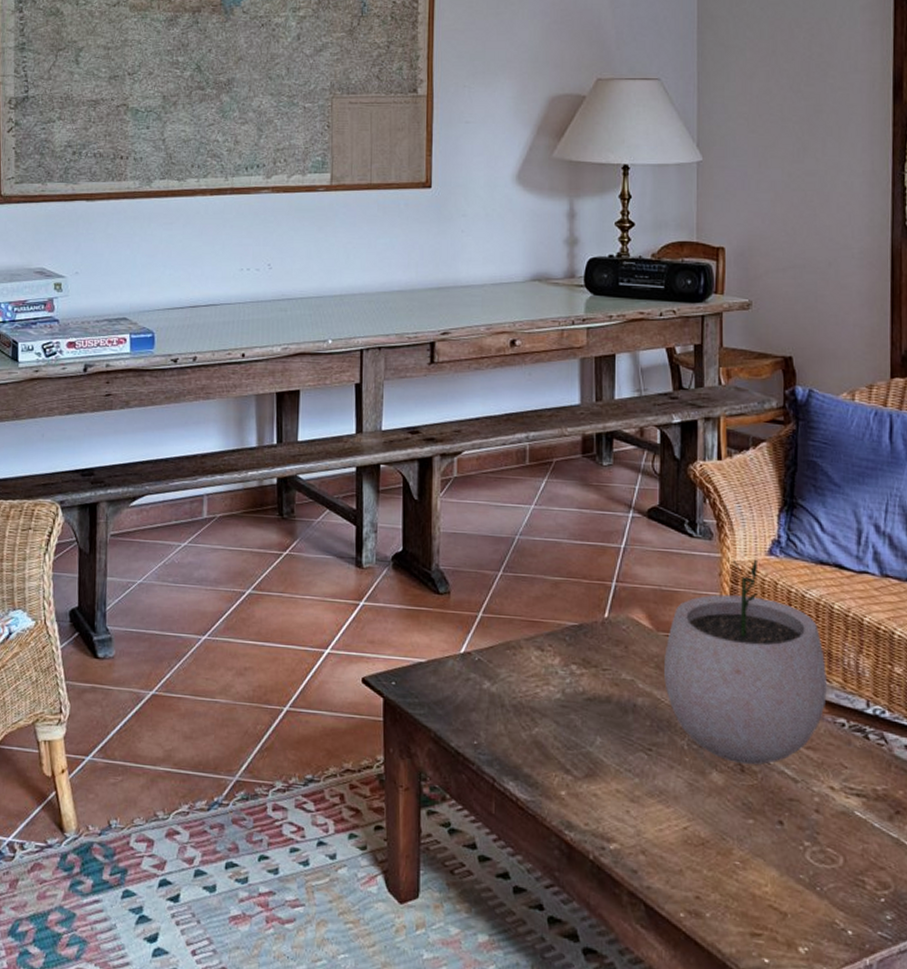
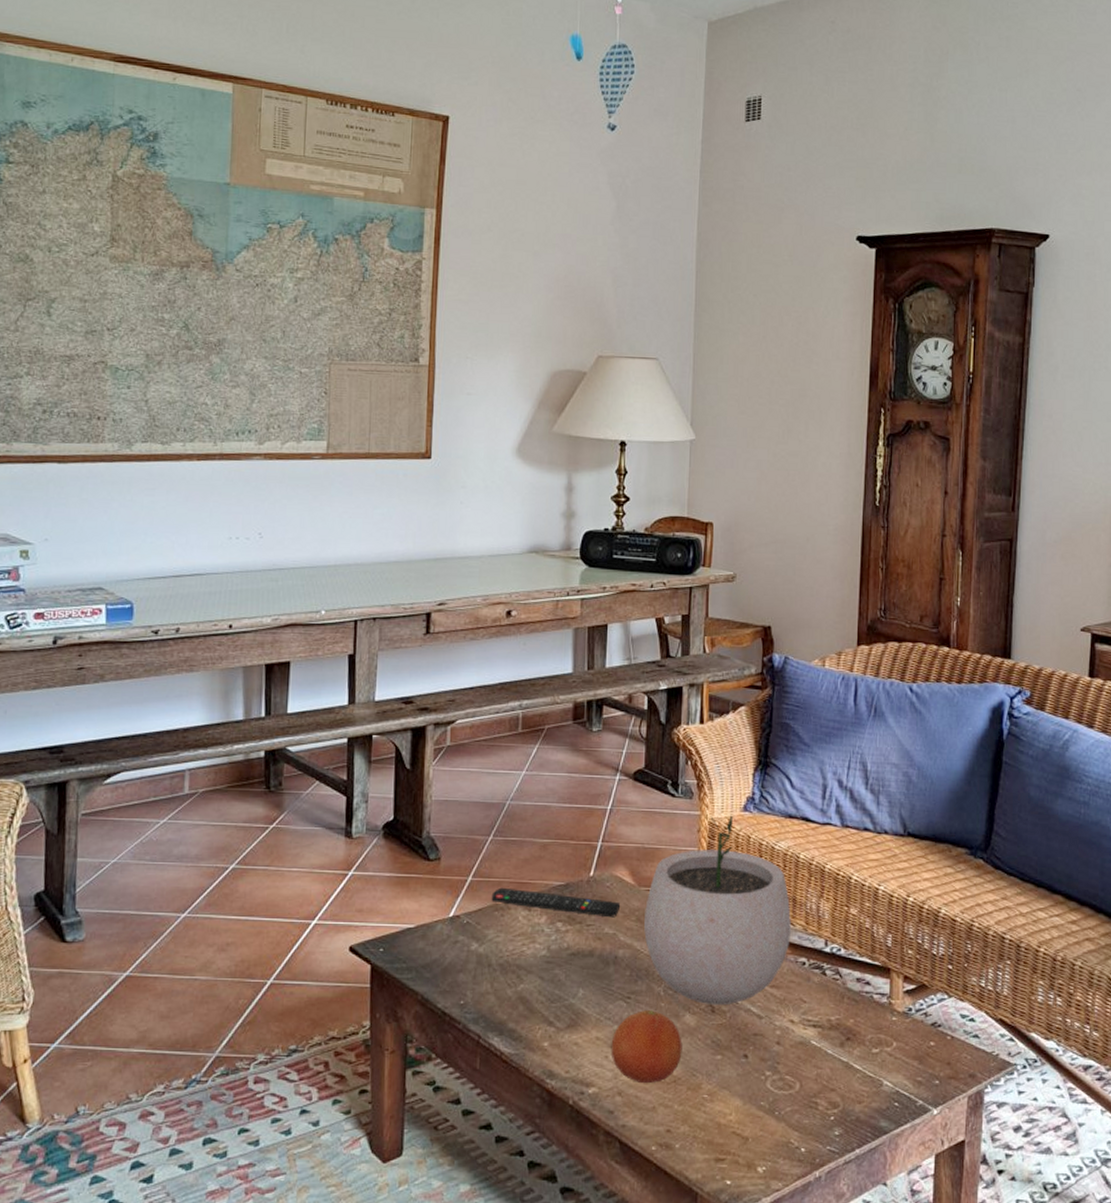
remote control: none [503,625,637,663] -> present [491,887,620,918]
fruit: none [632,764,710,845] -> present [611,1010,682,1084]

